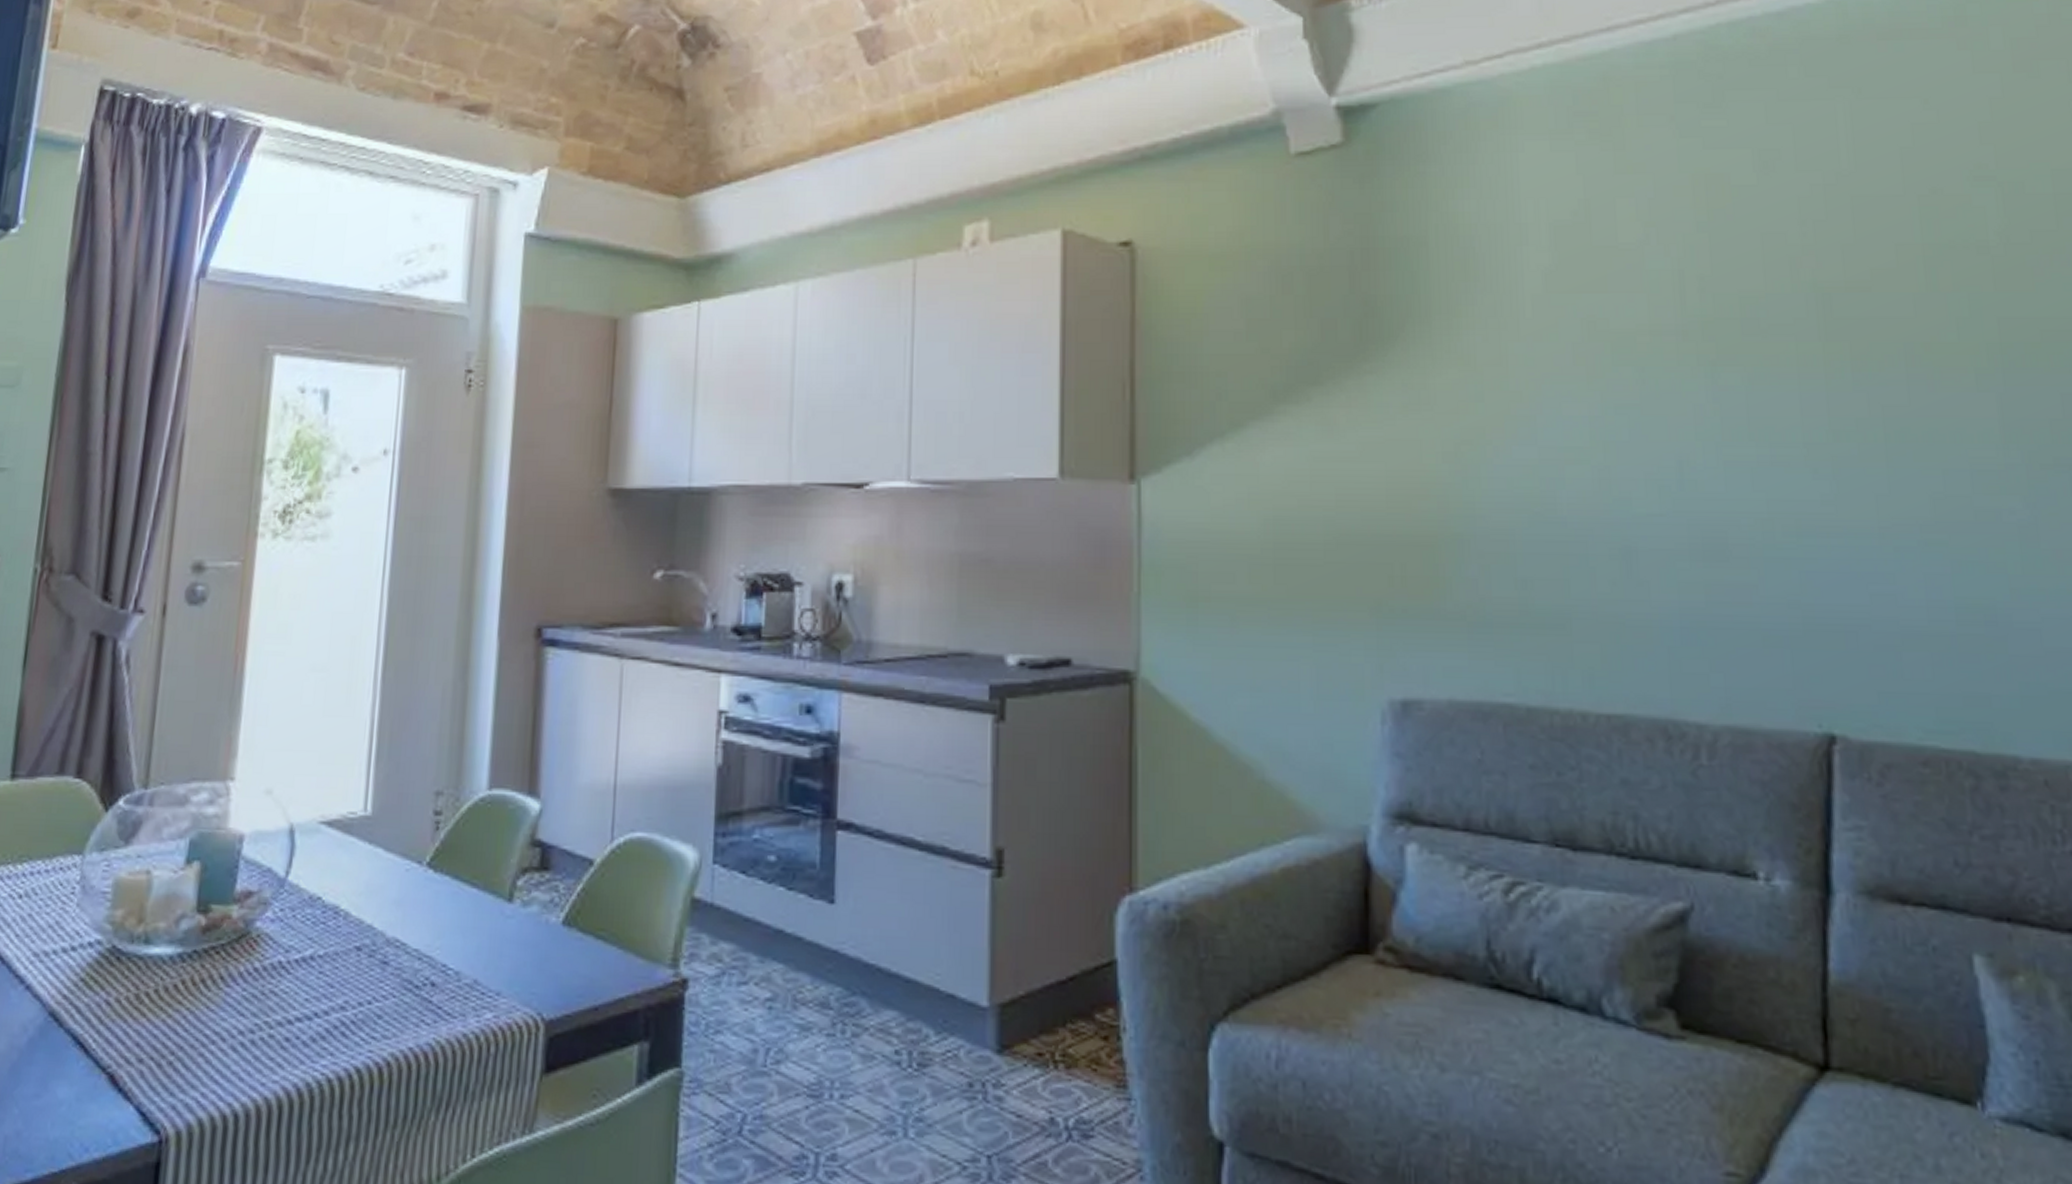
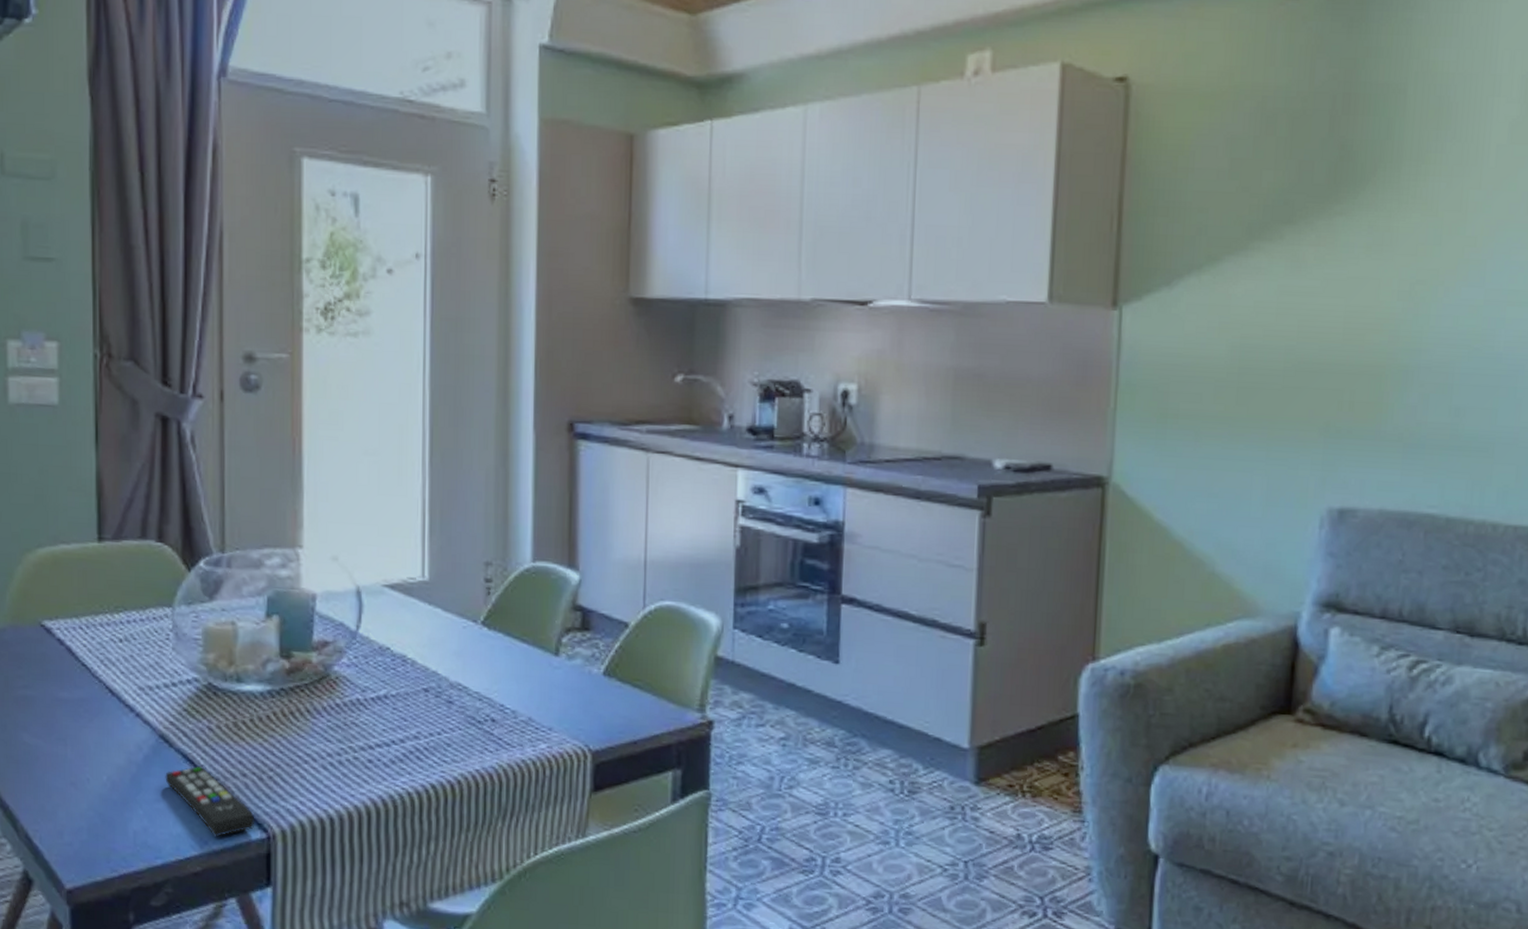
remote control: none [49,1050,148,1142] -> present [165,766,255,837]

